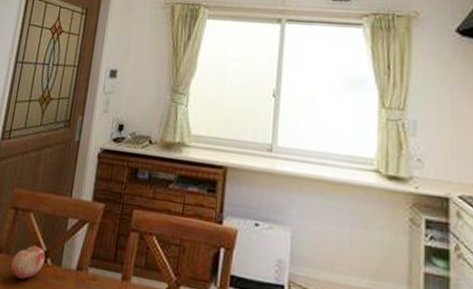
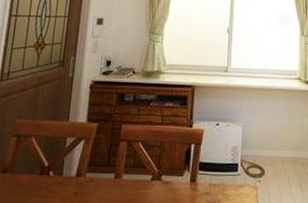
fruit: present [11,244,45,279] -> none [16,162,48,191]

